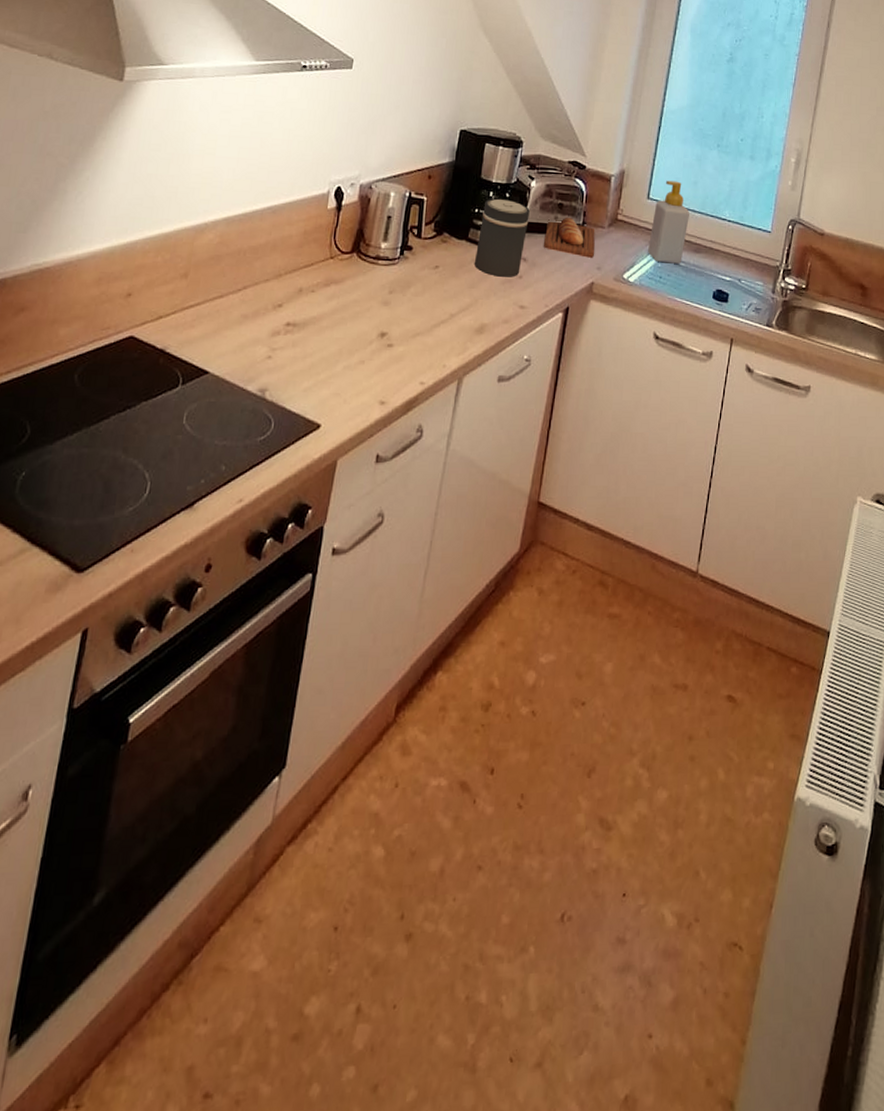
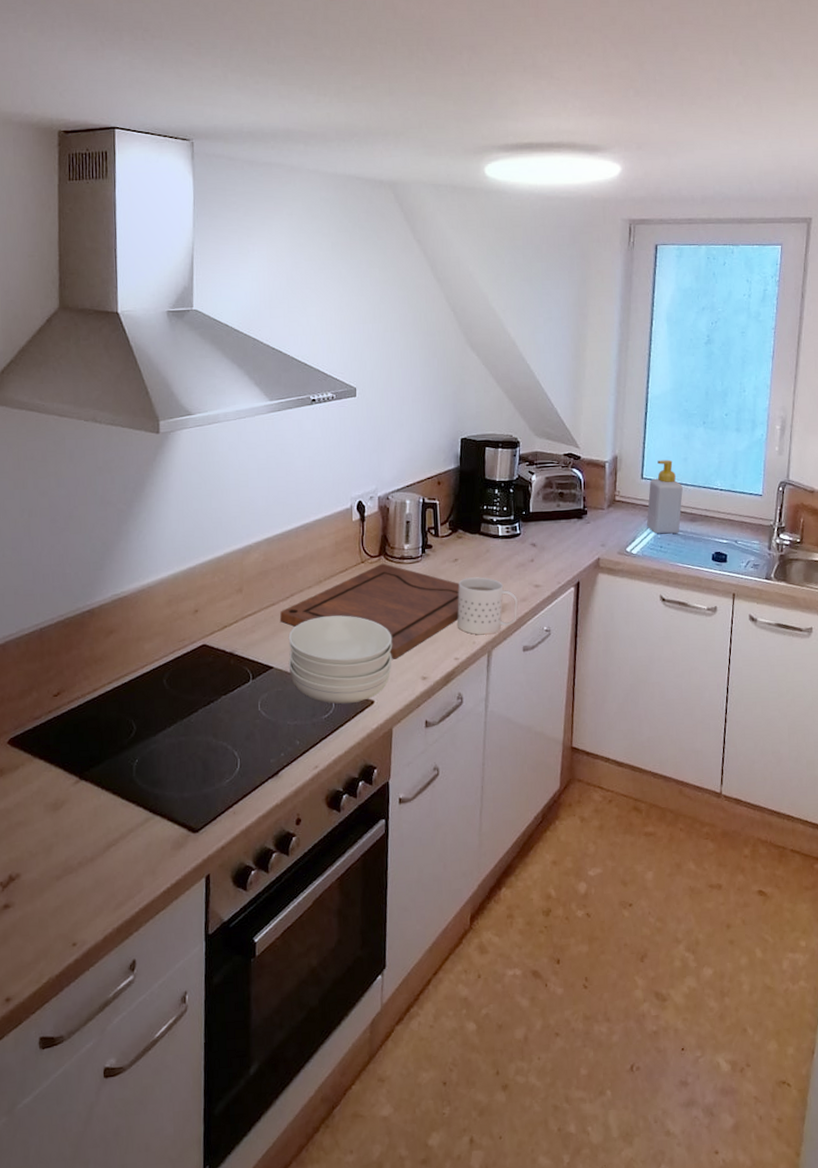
cutting board: none [227,261,437,377] -> present [280,563,460,659]
bowl: none [227,317,353,426] -> present [288,615,393,705]
mug: none [427,289,499,358] -> present [457,577,518,635]
cylinder: present [474,198,530,277] -> none [489,494,534,562]
bread loaf: present [543,217,595,258] -> none [549,503,598,537]

